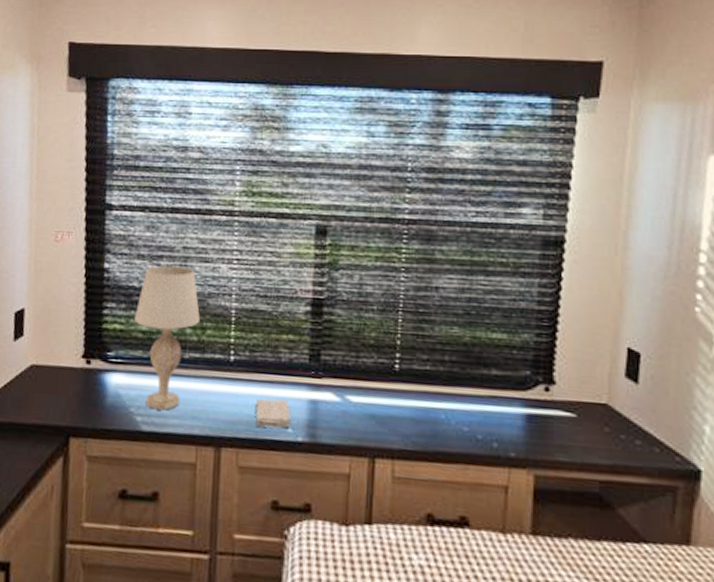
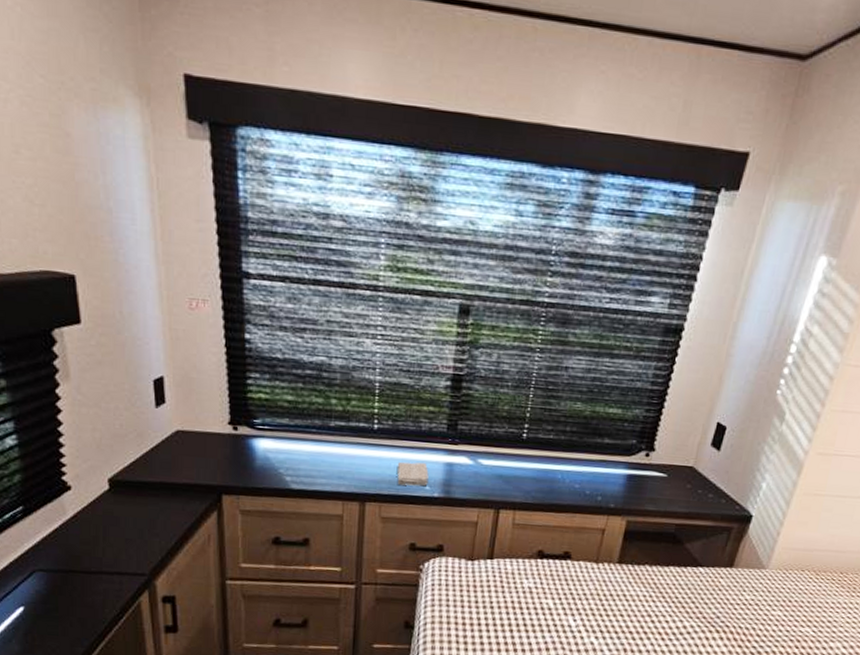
table lamp: present [134,265,201,410] -> none [280,338,346,472]

